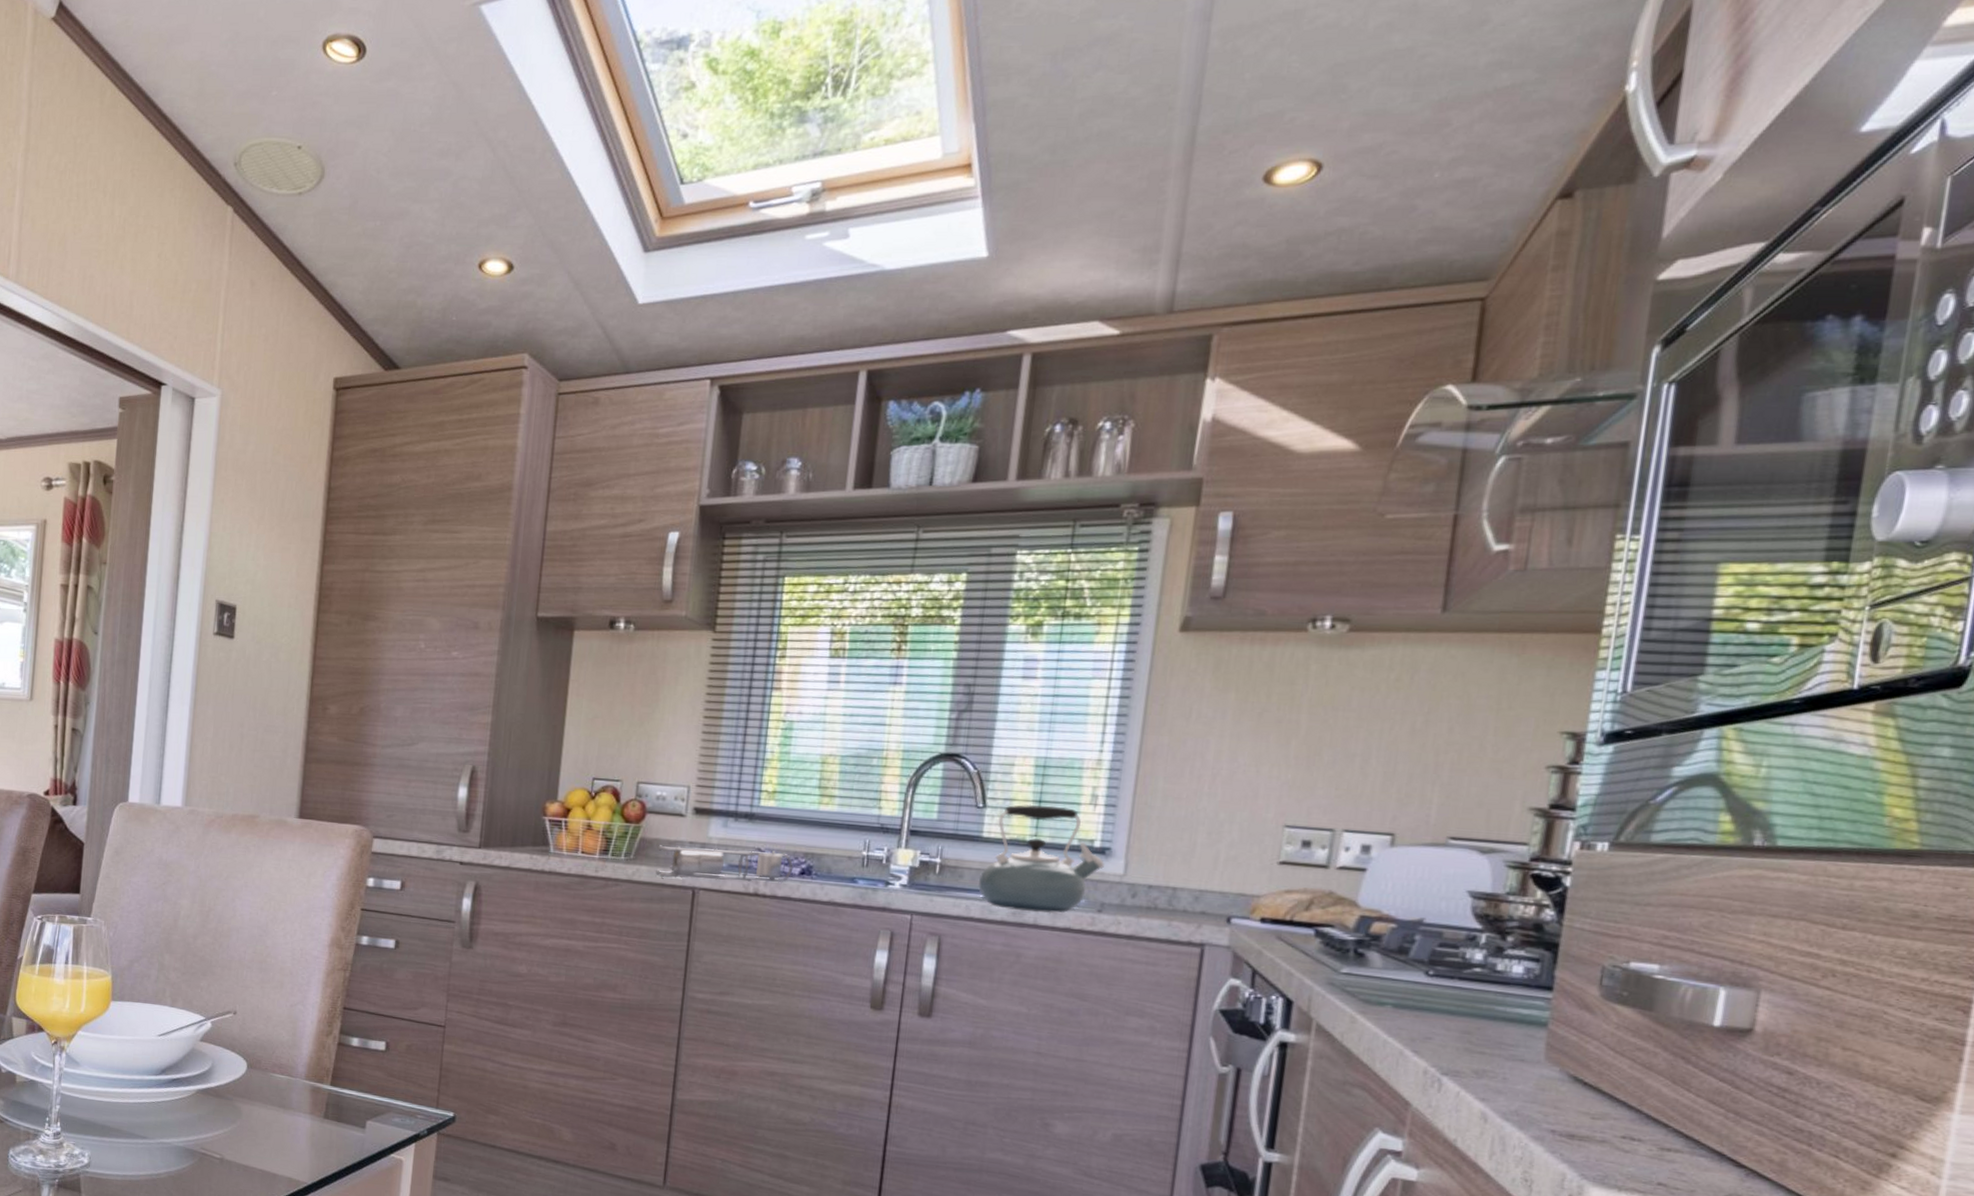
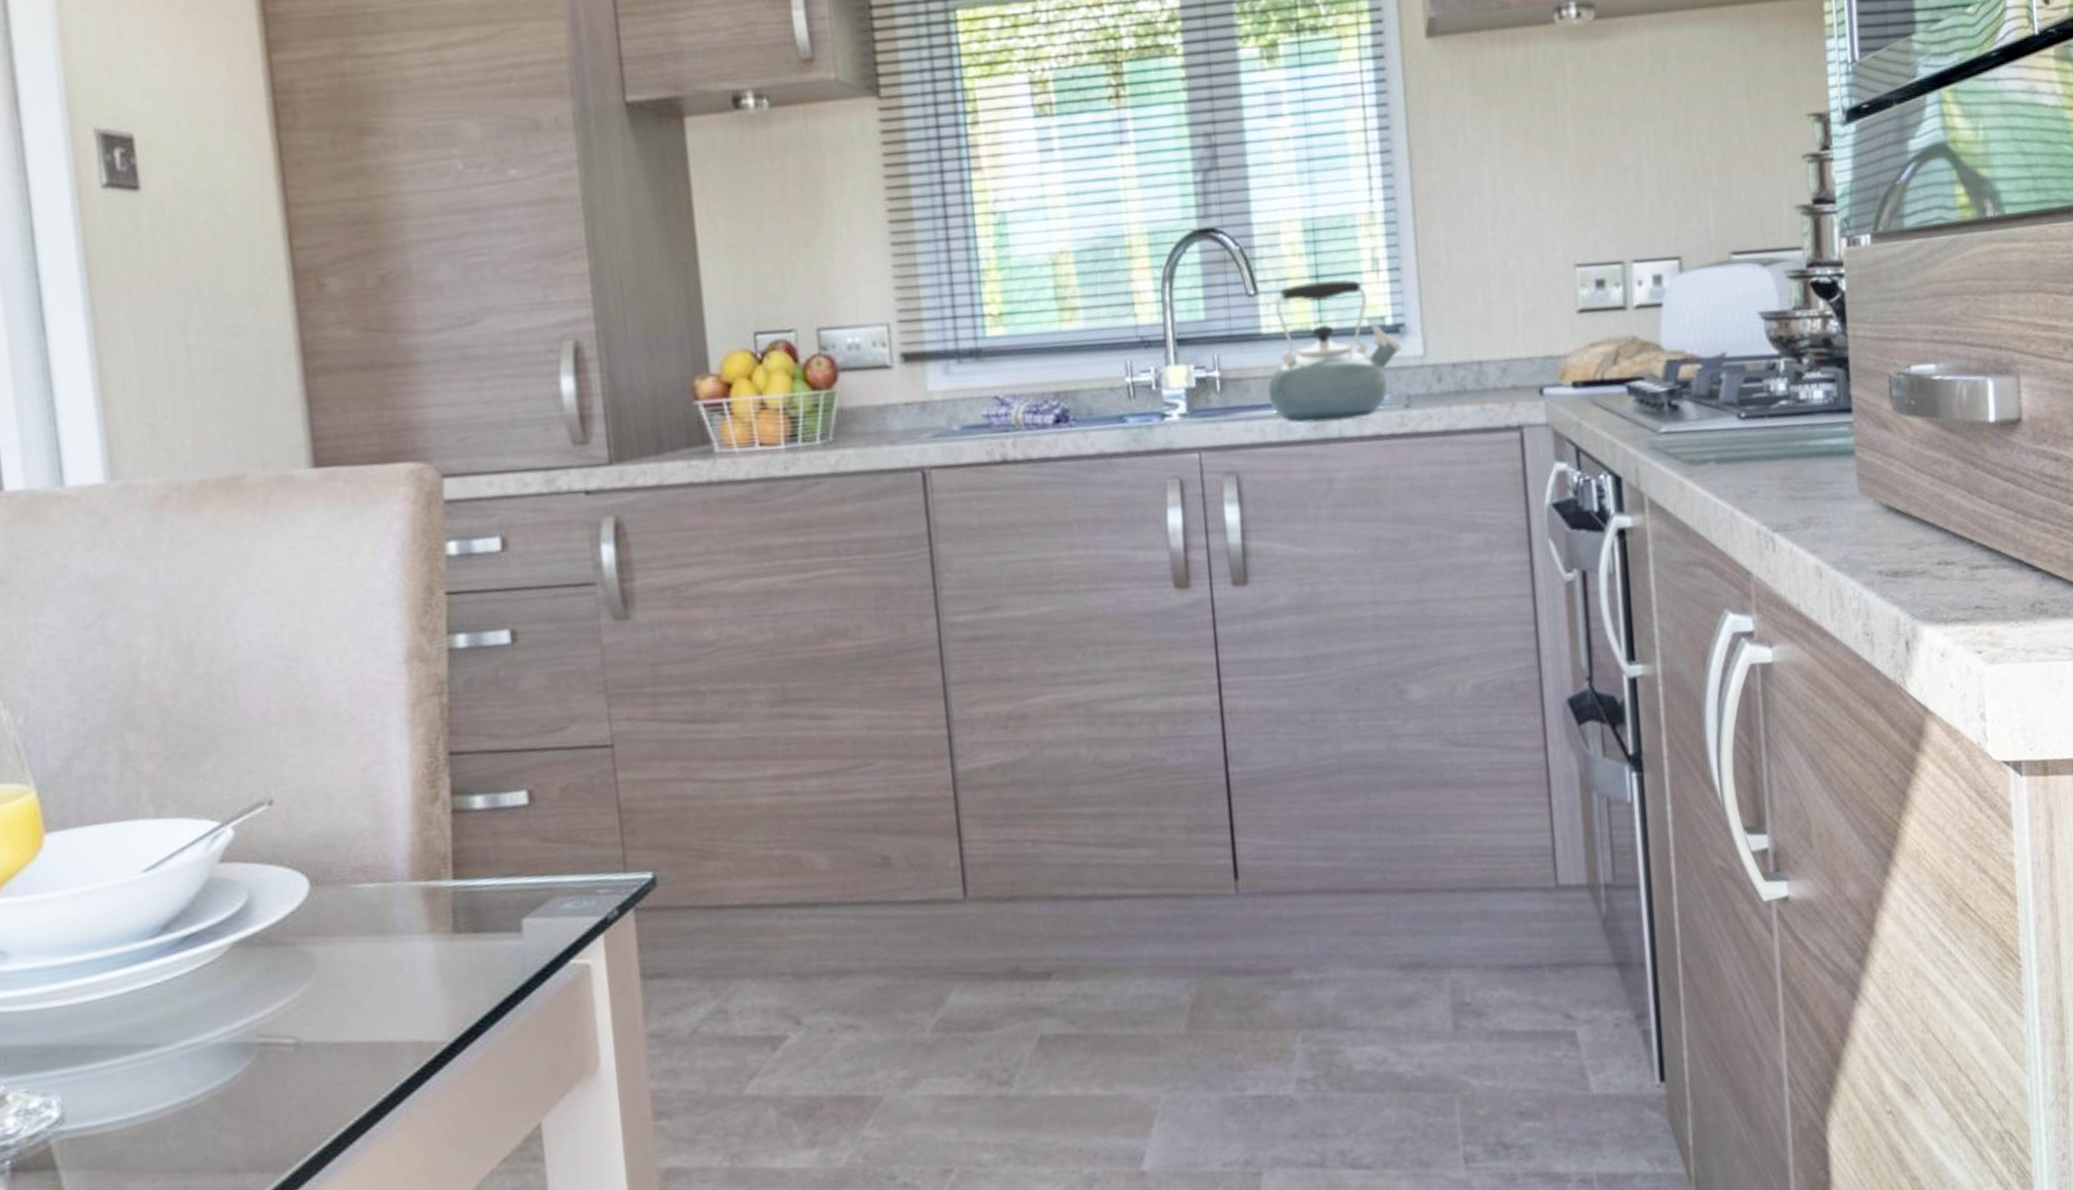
paper towel holder: present [655,845,793,883] -> none [862,396,1044,460]

